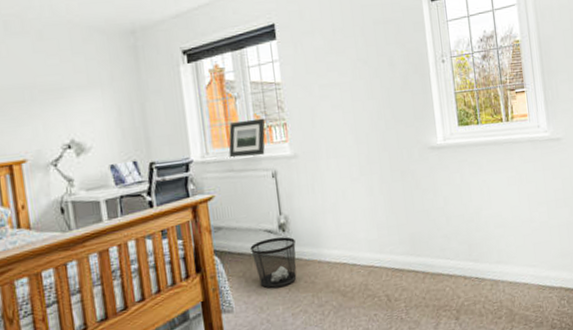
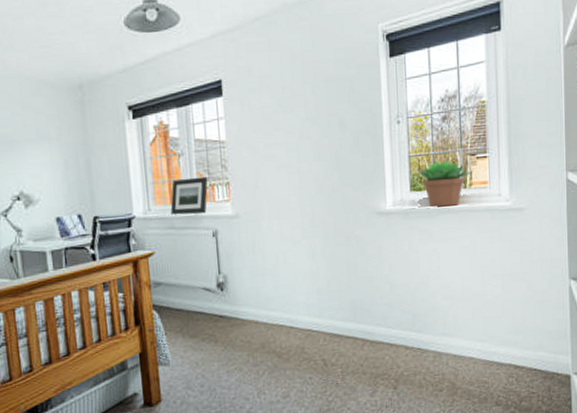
waste bin: present [250,236,297,289] -> none [188,295,234,346]
succulent plant: none [462,96,513,141] -> present [416,160,472,208]

